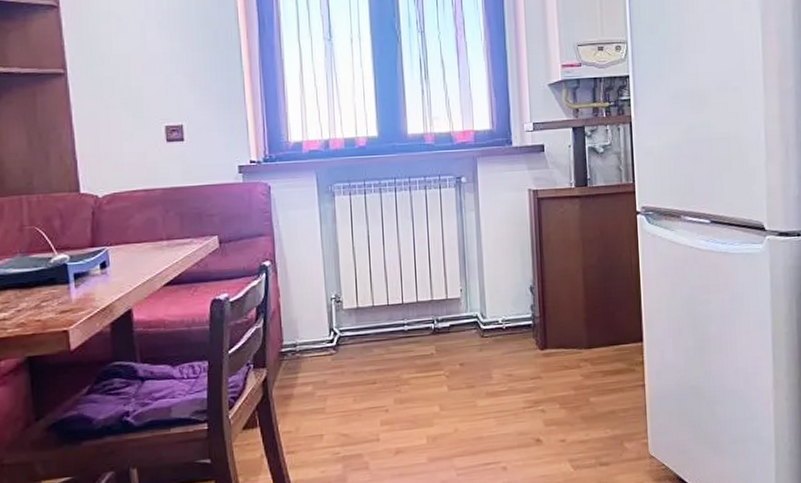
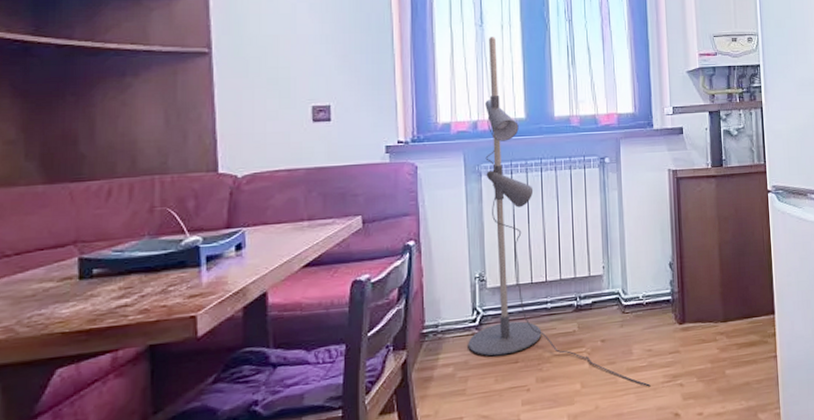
floor lamp: none [326,50,511,412] -> present [468,36,651,387]

